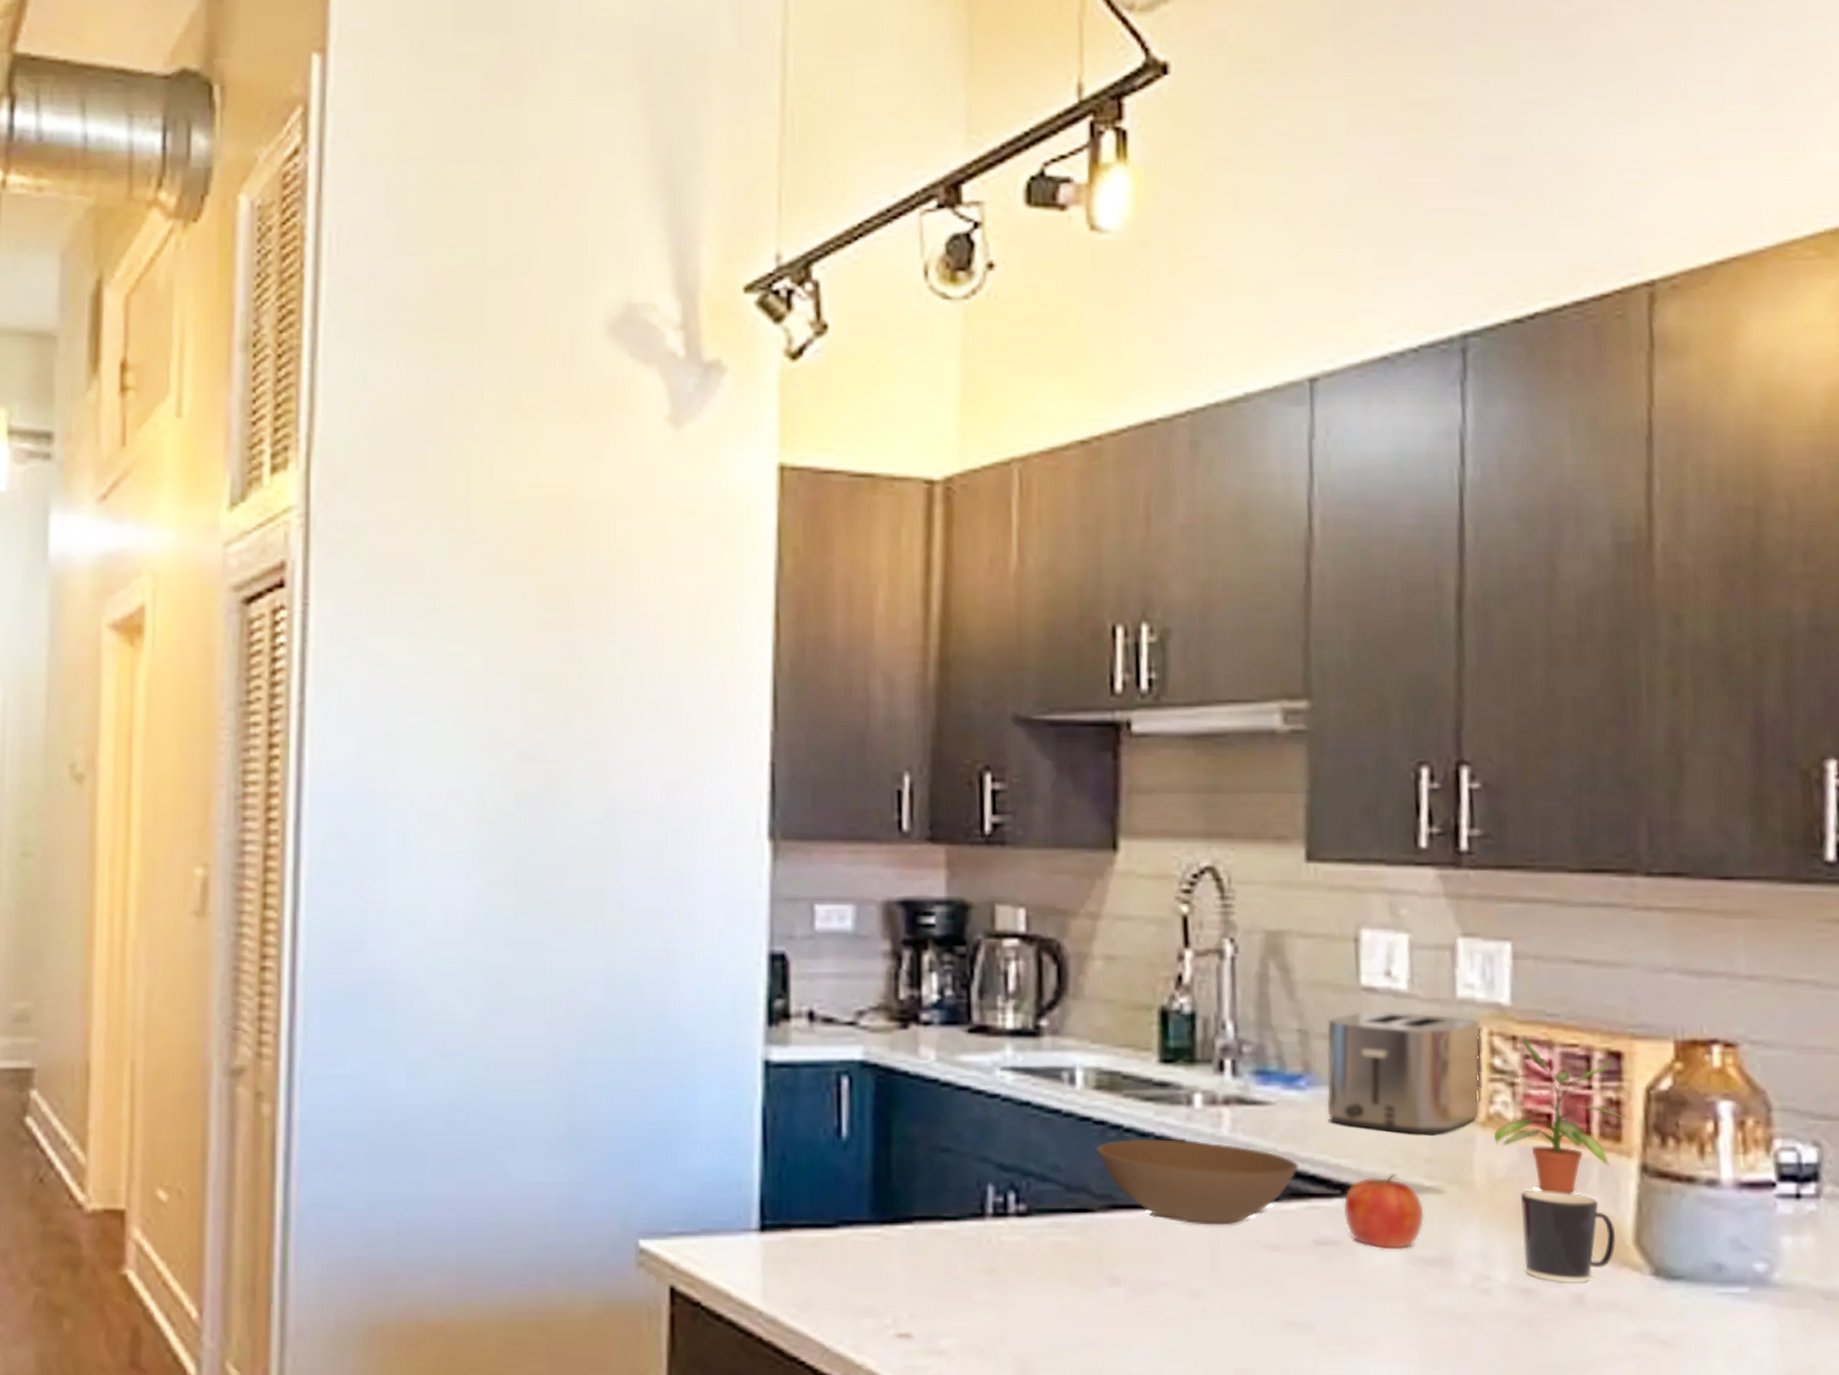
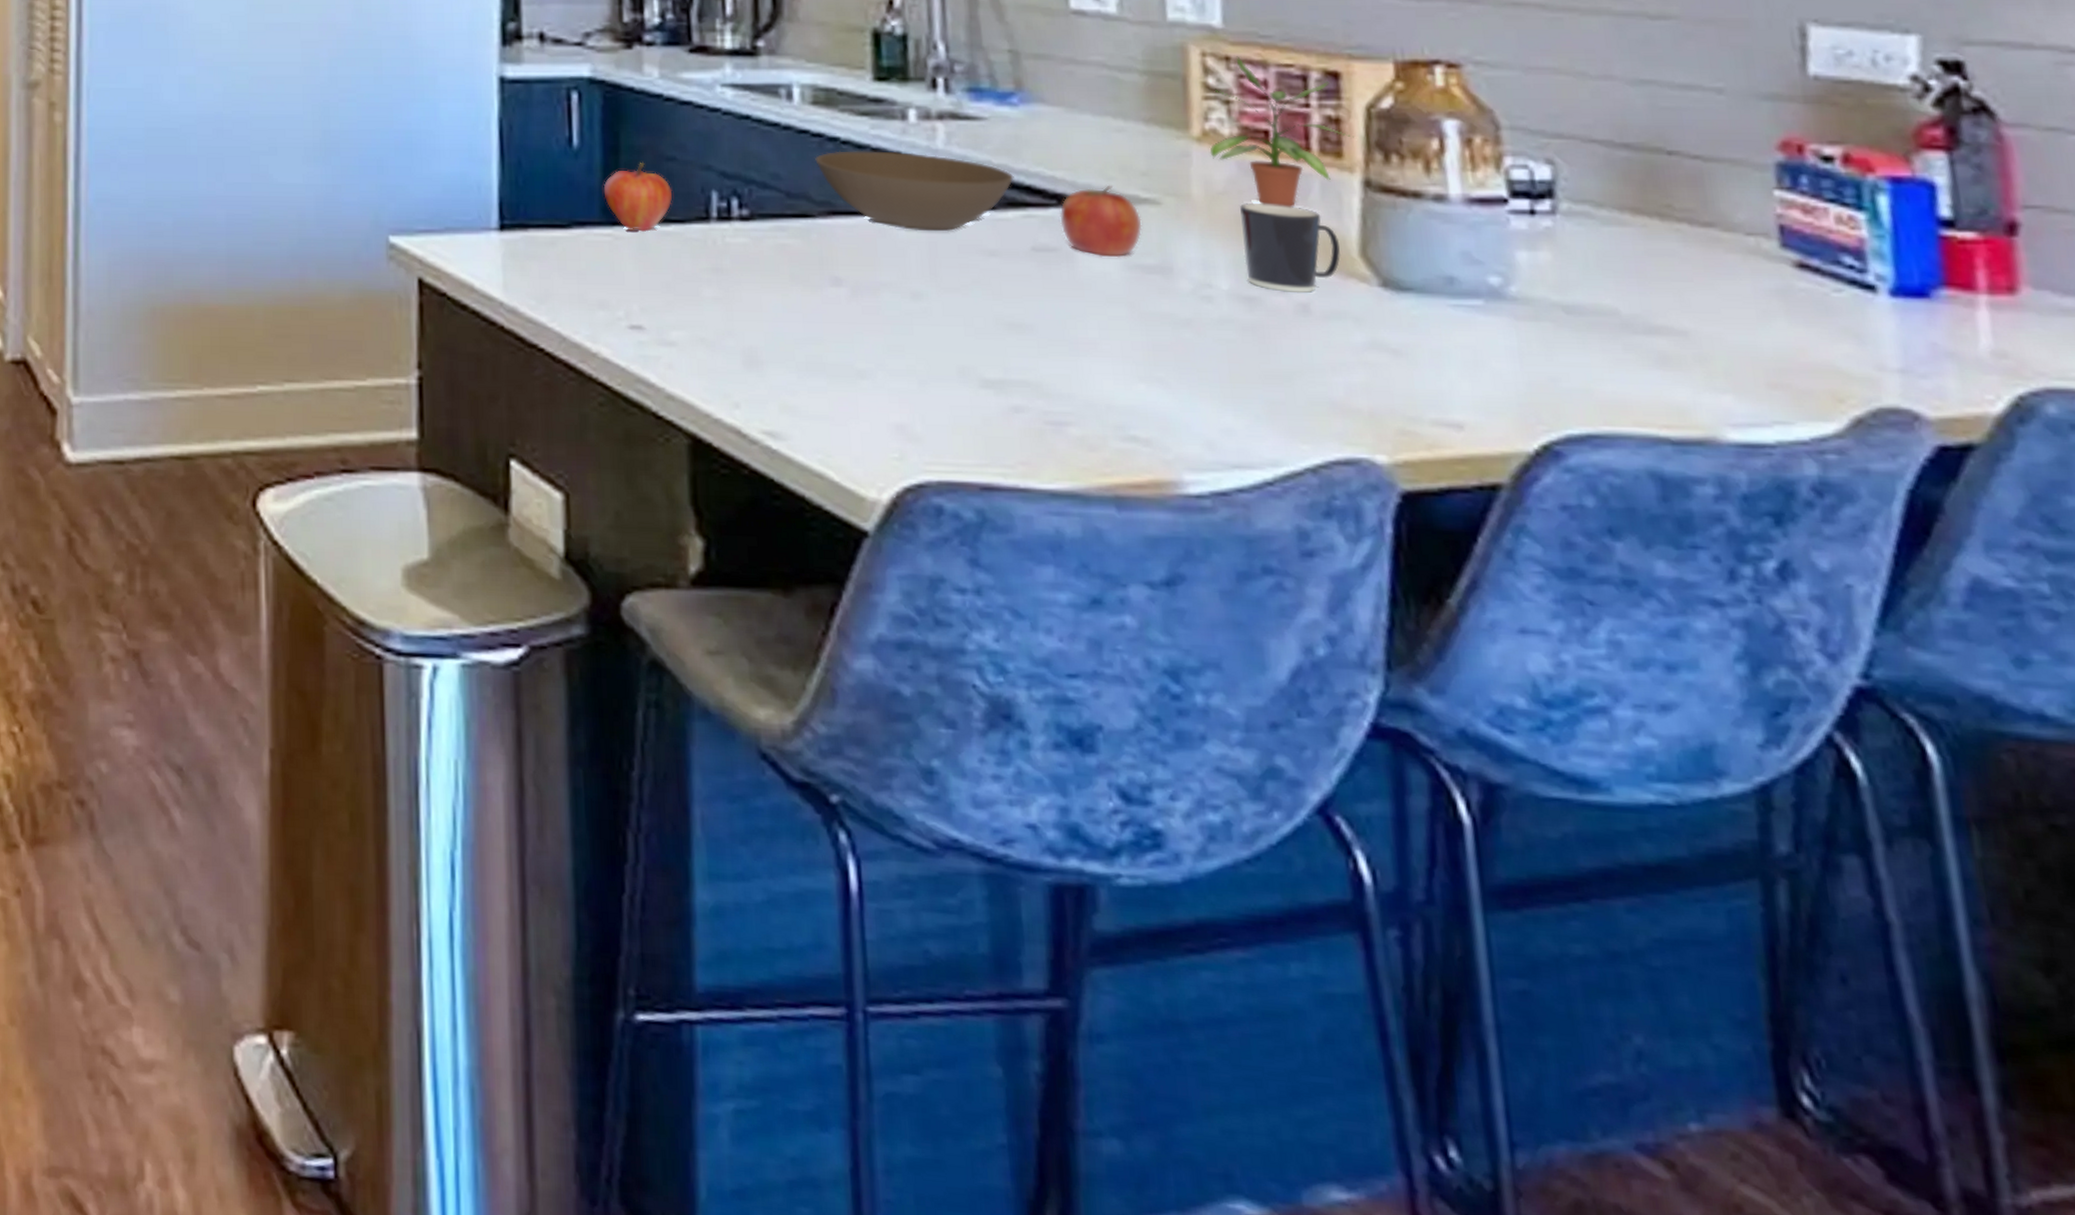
fruit: none [873,1153,947,1232] -> present [603,162,673,233]
toaster: present [1326,1010,1480,1137] -> none [1037,32,1195,151]

